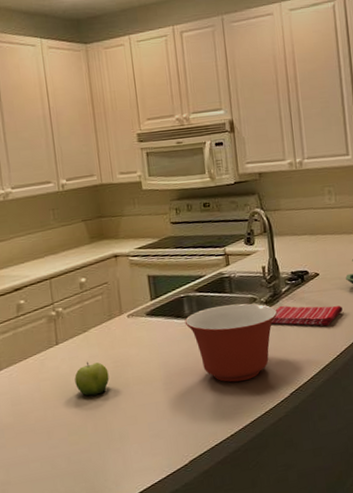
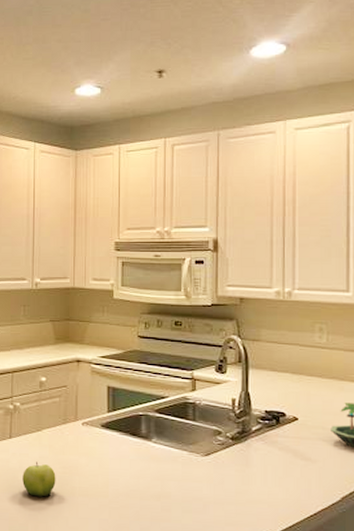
mixing bowl: present [184,303,278,382] -> none [140,431,244,519]
dish towel: present [271,305,343,326] -> none [235,445,323,479]

